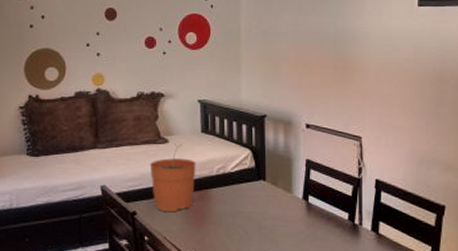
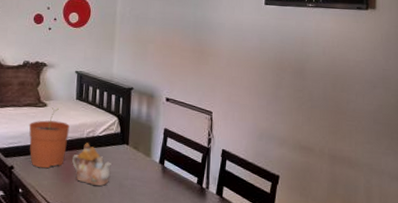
teapot: none [202,181,247,229] -> present [72,143,111,187]

